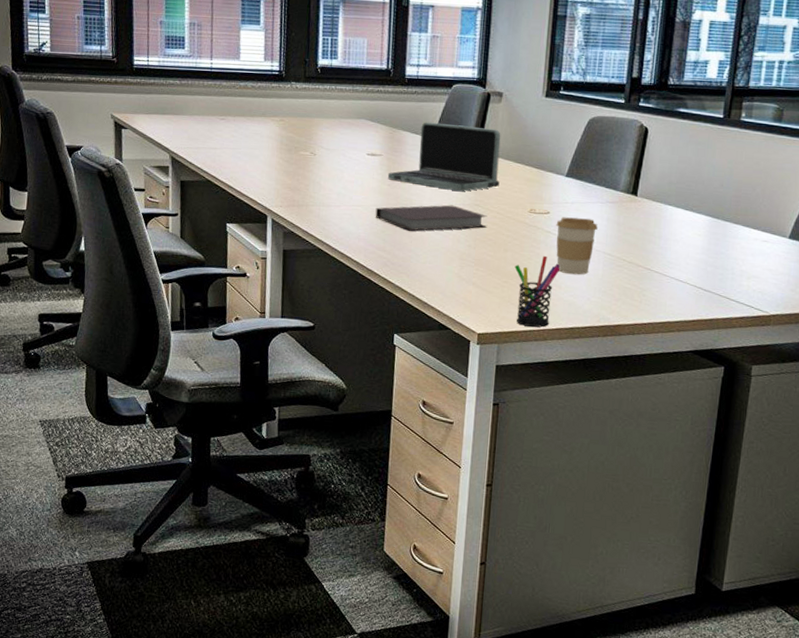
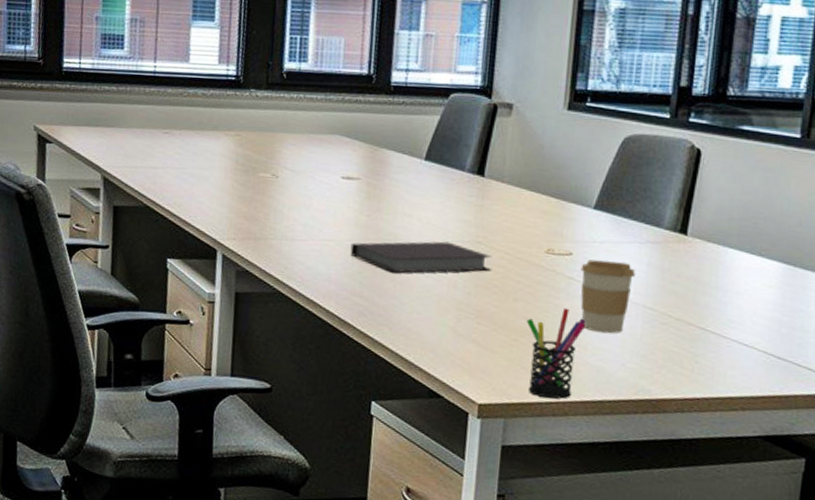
laptop: present [387,122,501,191] -> none [366,139,511,225]

